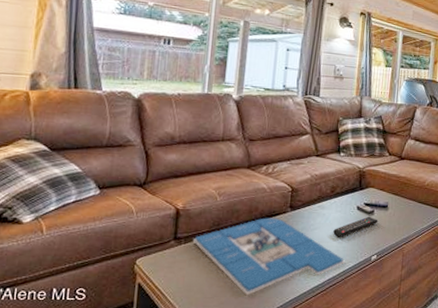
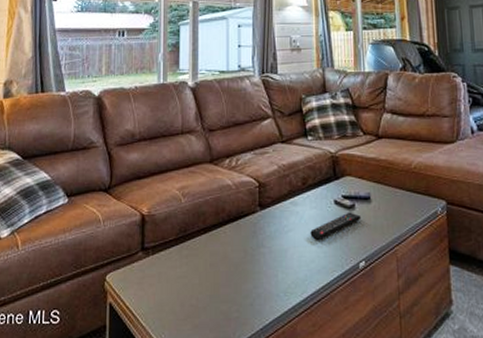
board game: present [192,218,346,296] -> none [160,220,329,317]

